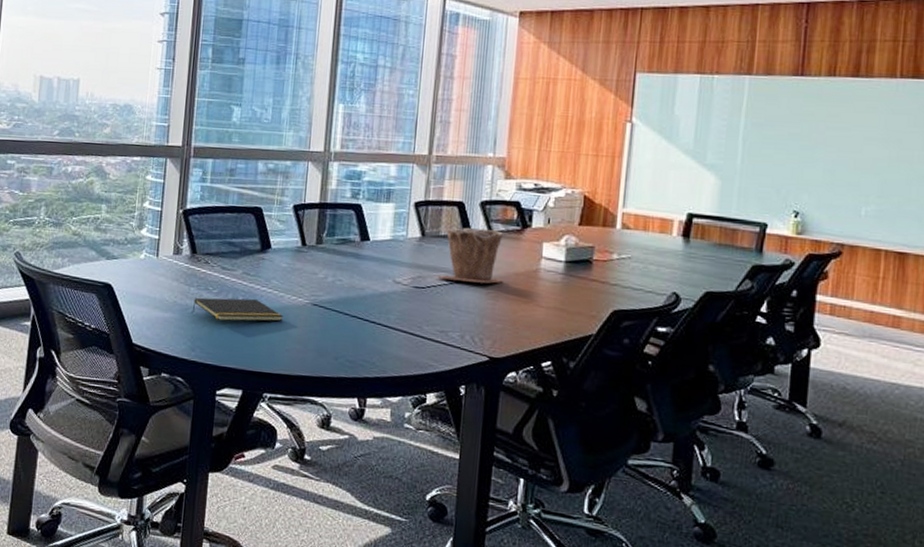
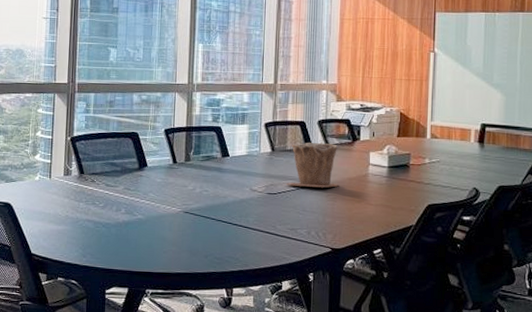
notepad: present [192,297,283,322] -> none [82,210,160,231]

